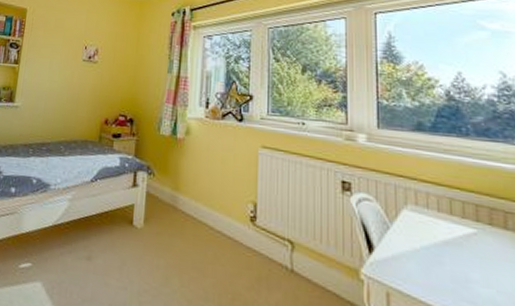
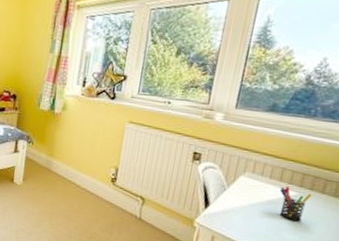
pen holder: none [455,220,494,269] -> present [279,185,312,222]

